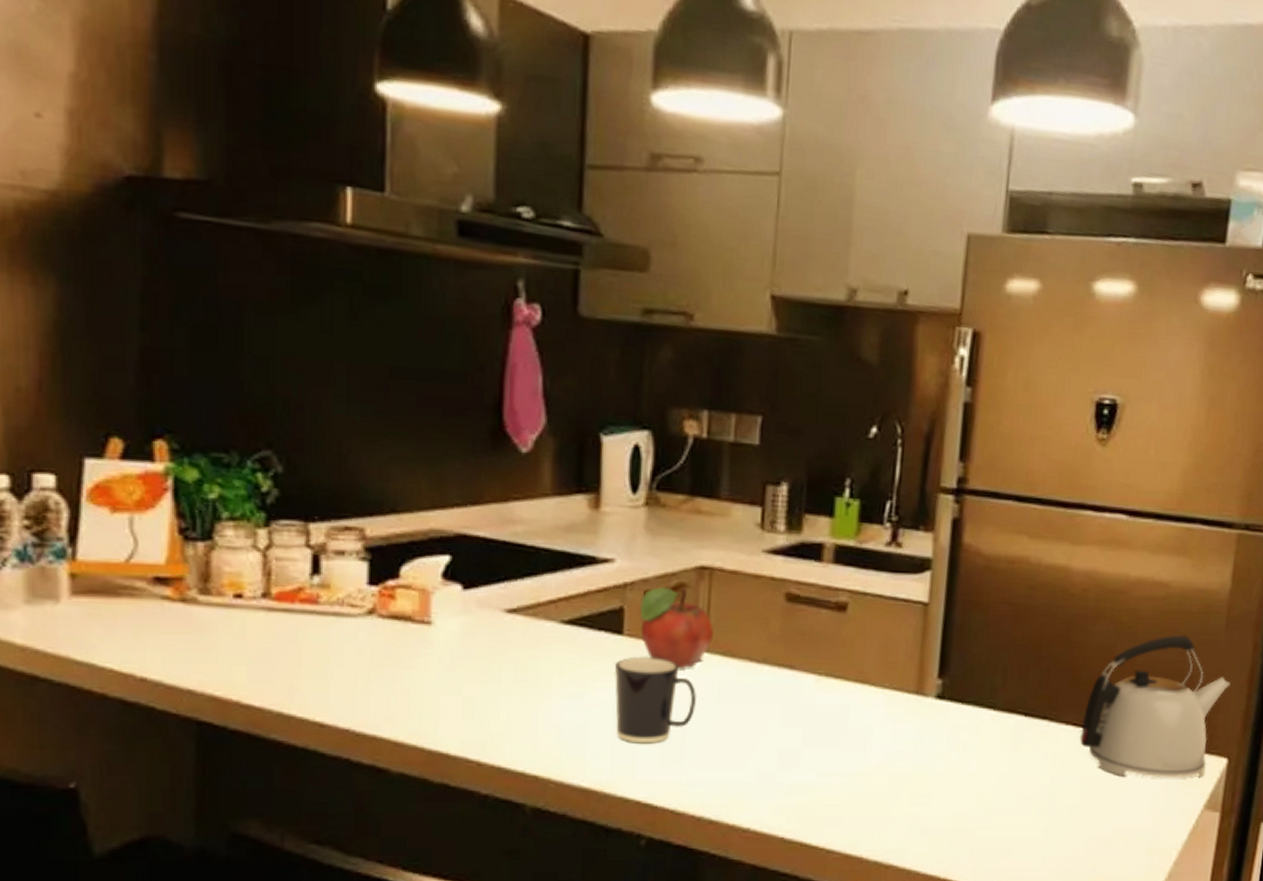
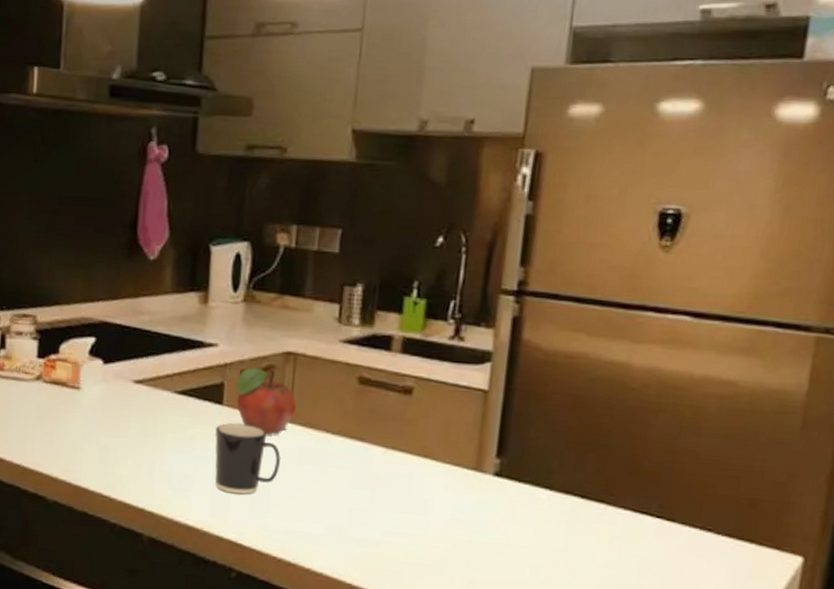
kettle: present [1080,634,1232,778] -> none [638,432,808,573]

